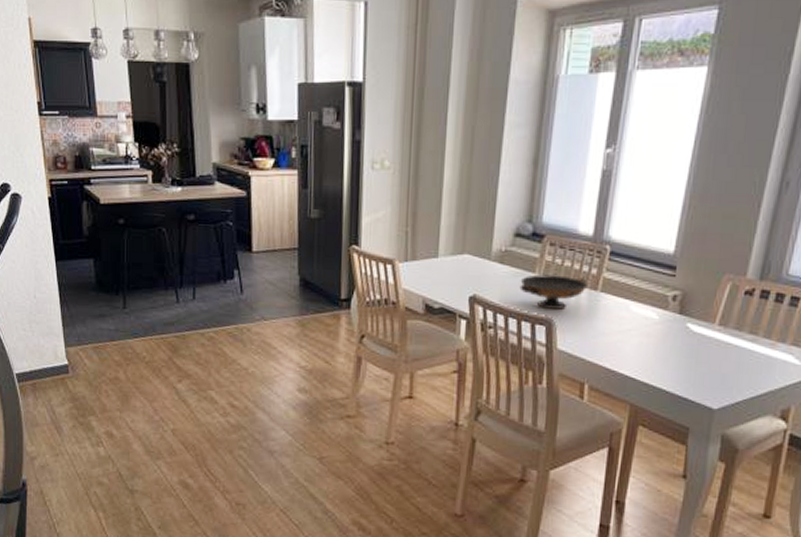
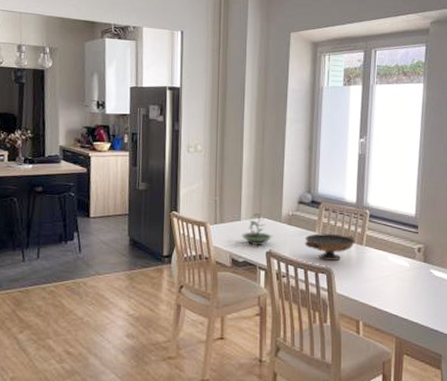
terrarium: none [437,248,479,290] -> present [241,213,273,246]

